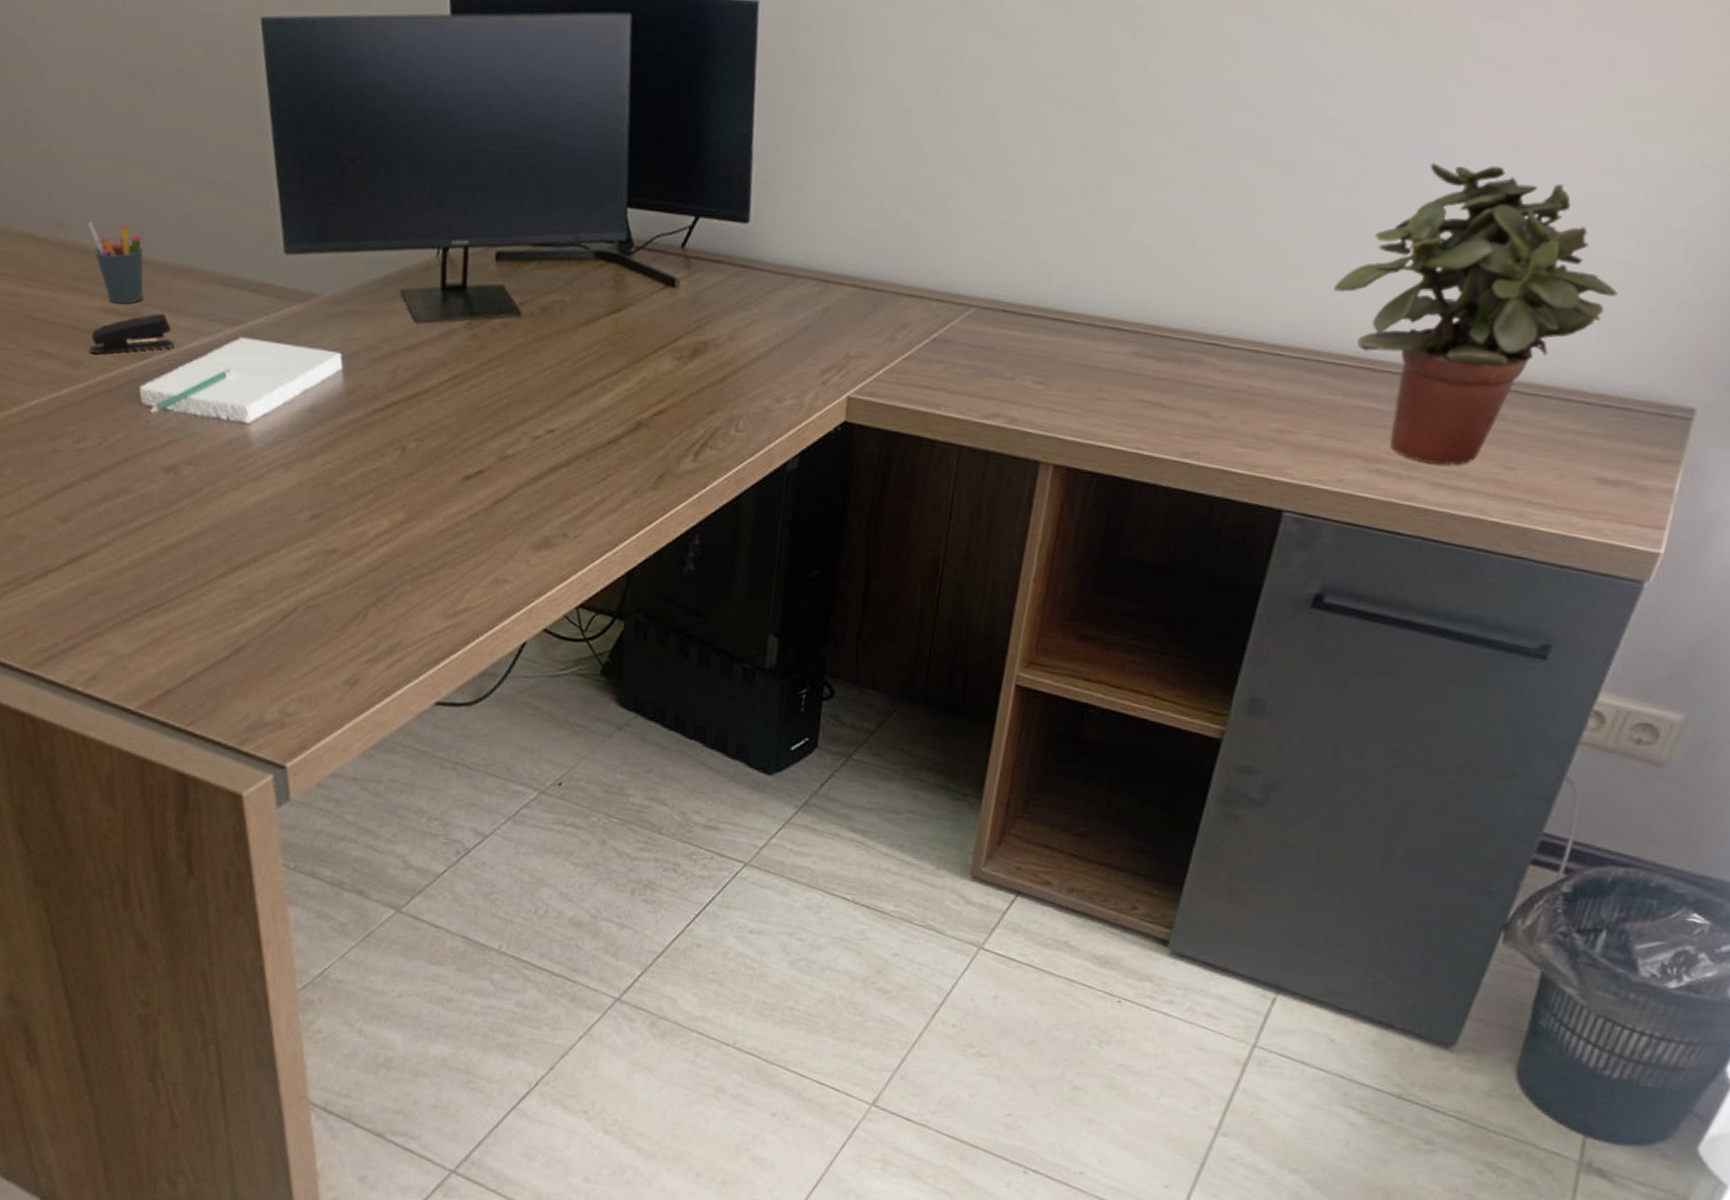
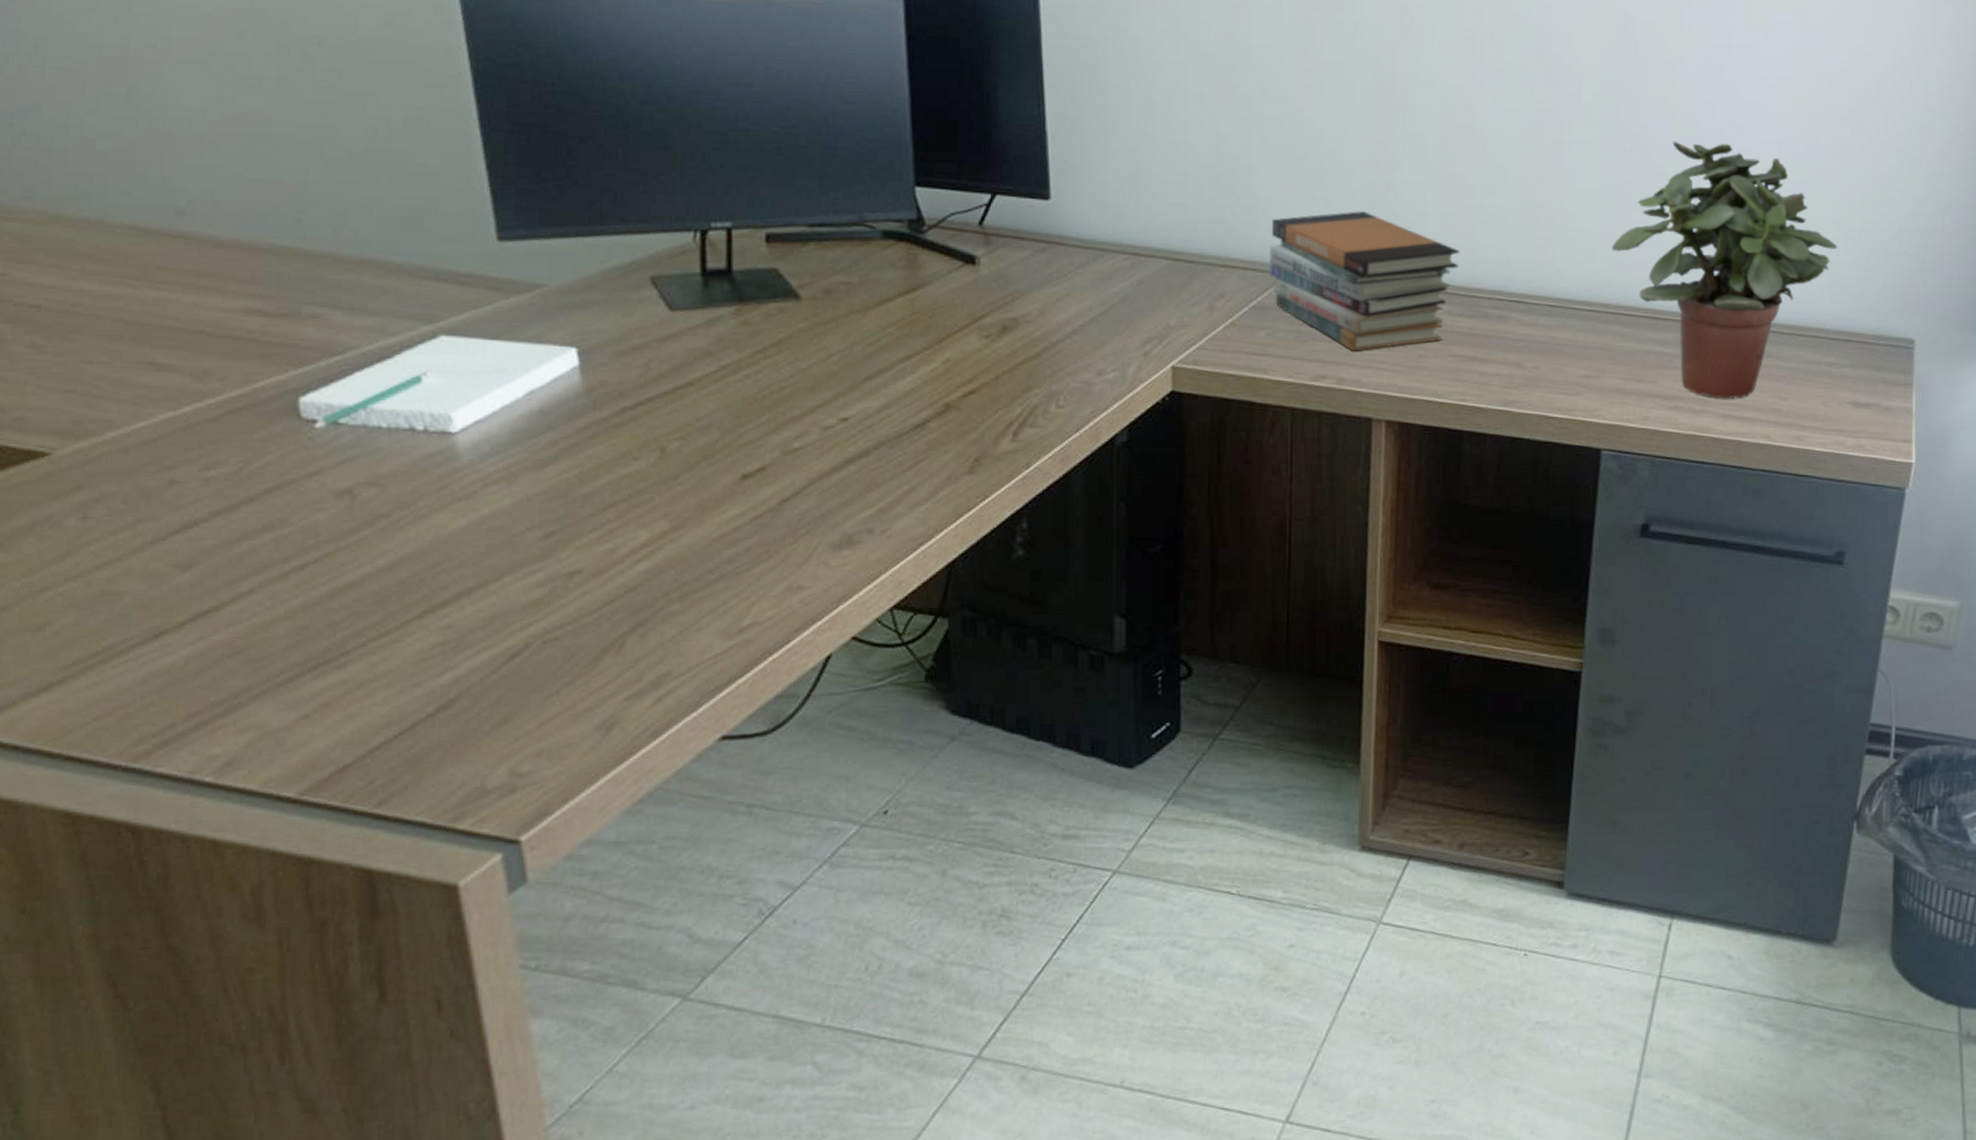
pen holder: present [87,221,144,304] -> none [220,209,303,303]
stapler: present [89,313,174,354] -> none [223,311,348,363]
book stack: none [953,240,1159,391] -> present [1268,211,1459,351]

